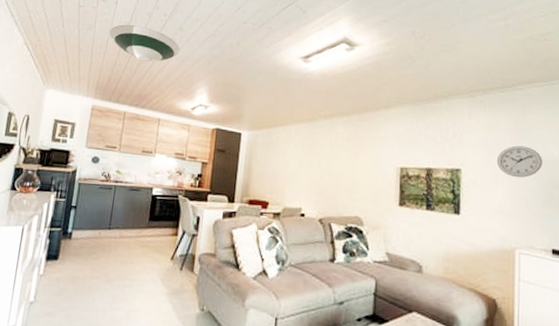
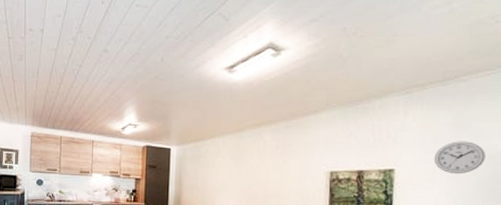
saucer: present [109,24,180,62] -> none [39,51,107,87]

